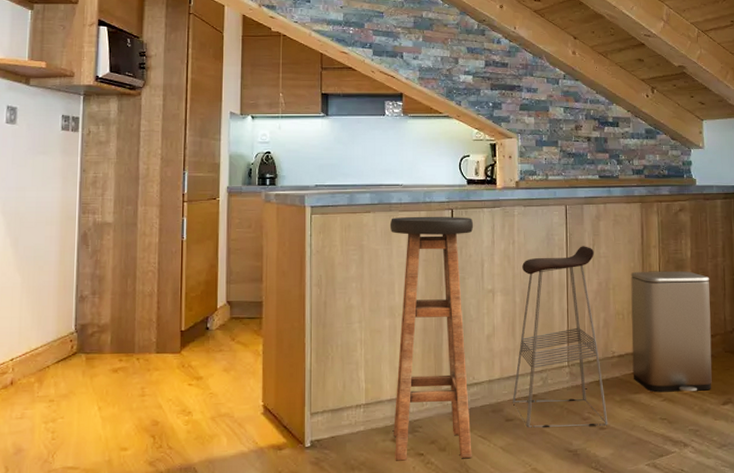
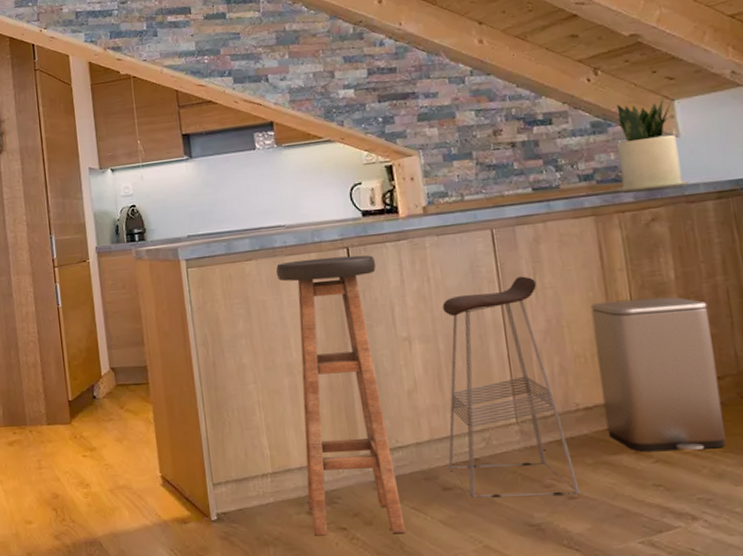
planter: none [658,117,707,188] -> present [615,97,689,194]

